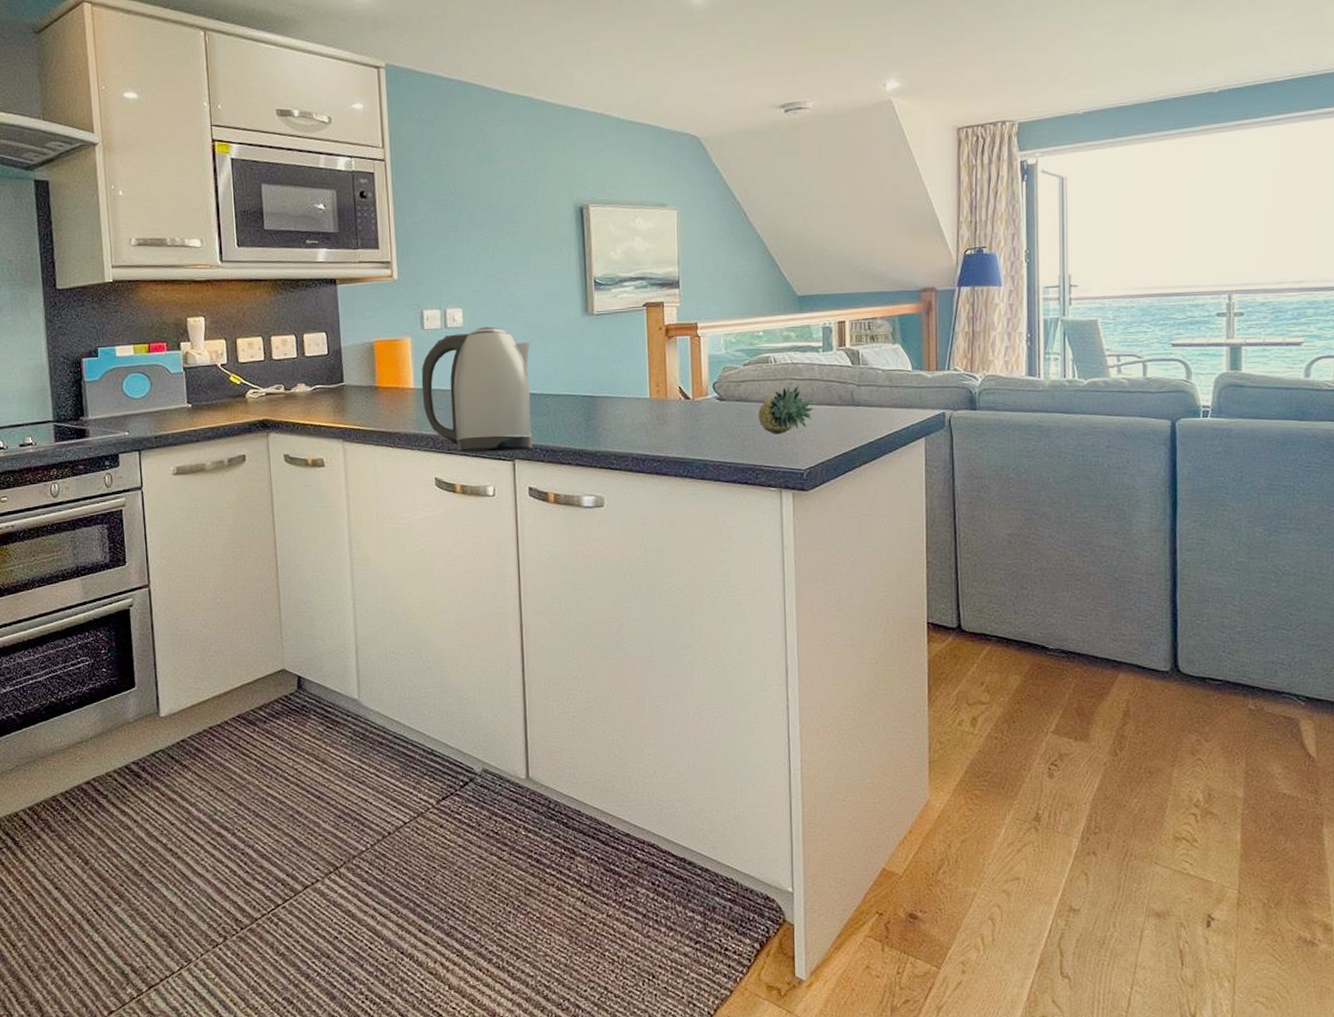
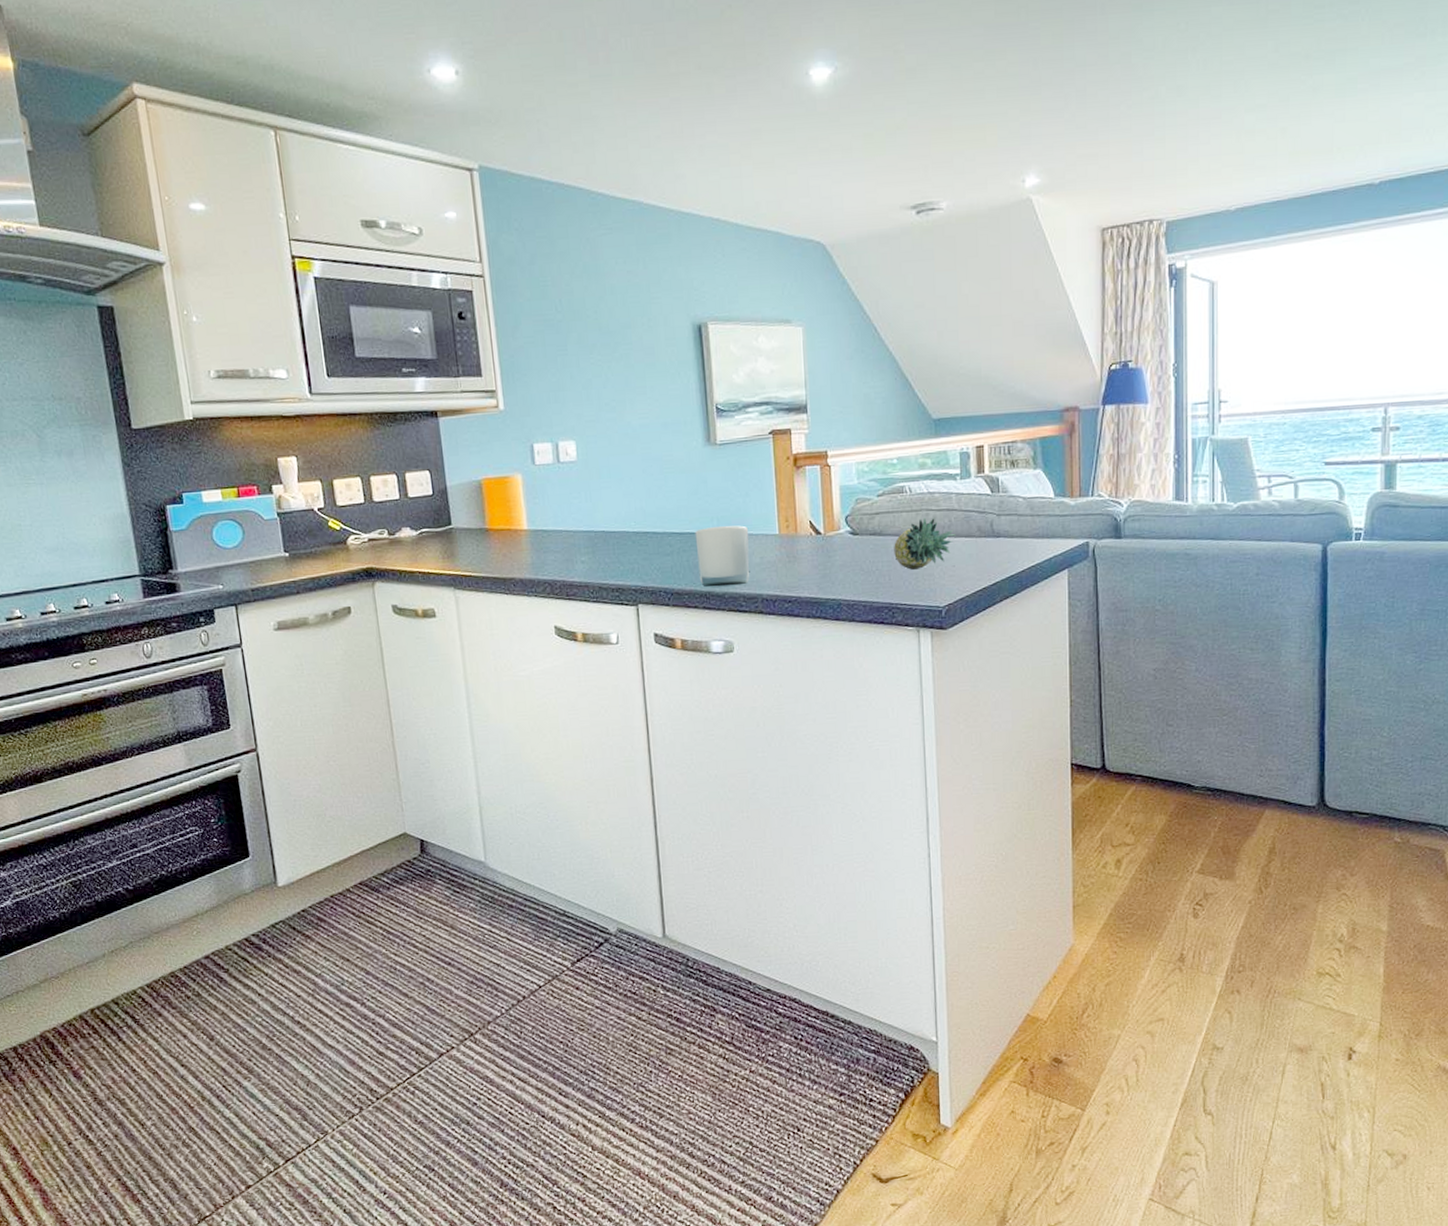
kettle: present [421,326,533,453] -> none [534,460,657,599]
mug: none [570,389,622,446] -> present [695,525,750,588]

